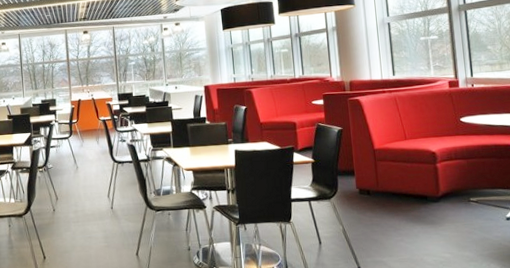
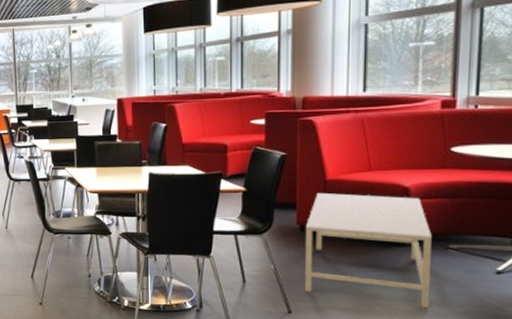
coffee table: none [363,159,463,254] -> present [304,192,432,308]

